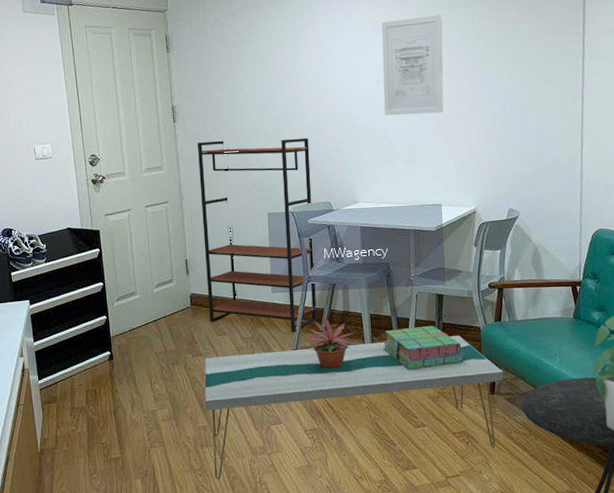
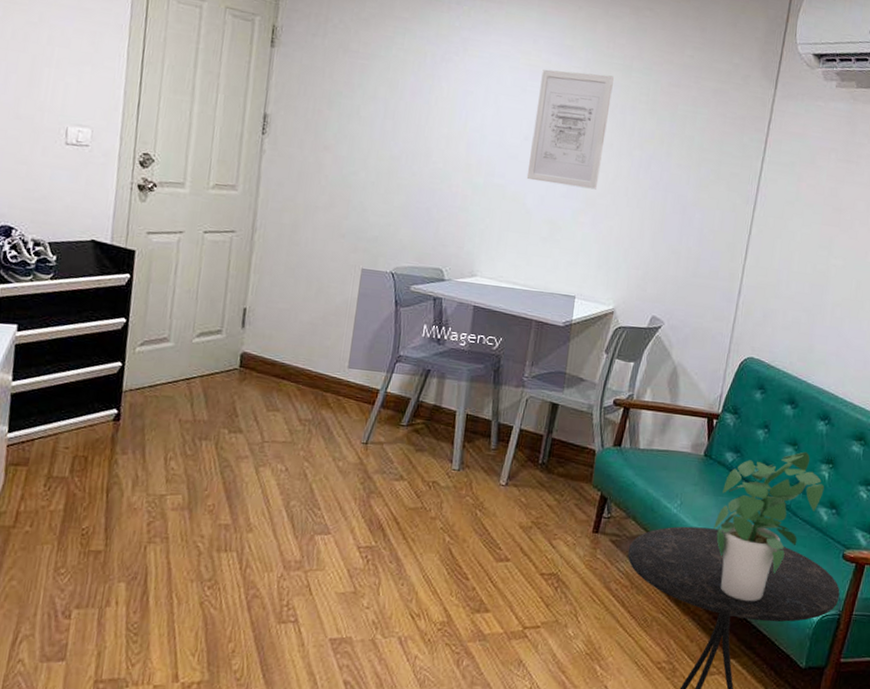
bookshelf: present [197,138,317,332] -> none [261,165,430,421]
coffee table: present [205,335,504,480] -> none [228,436,614,598]
potted plant: present [303,315,359,369] -> none [377,406,446,475]
stack of books: present [383,325,465,371] -> none [474,437,571,491]

